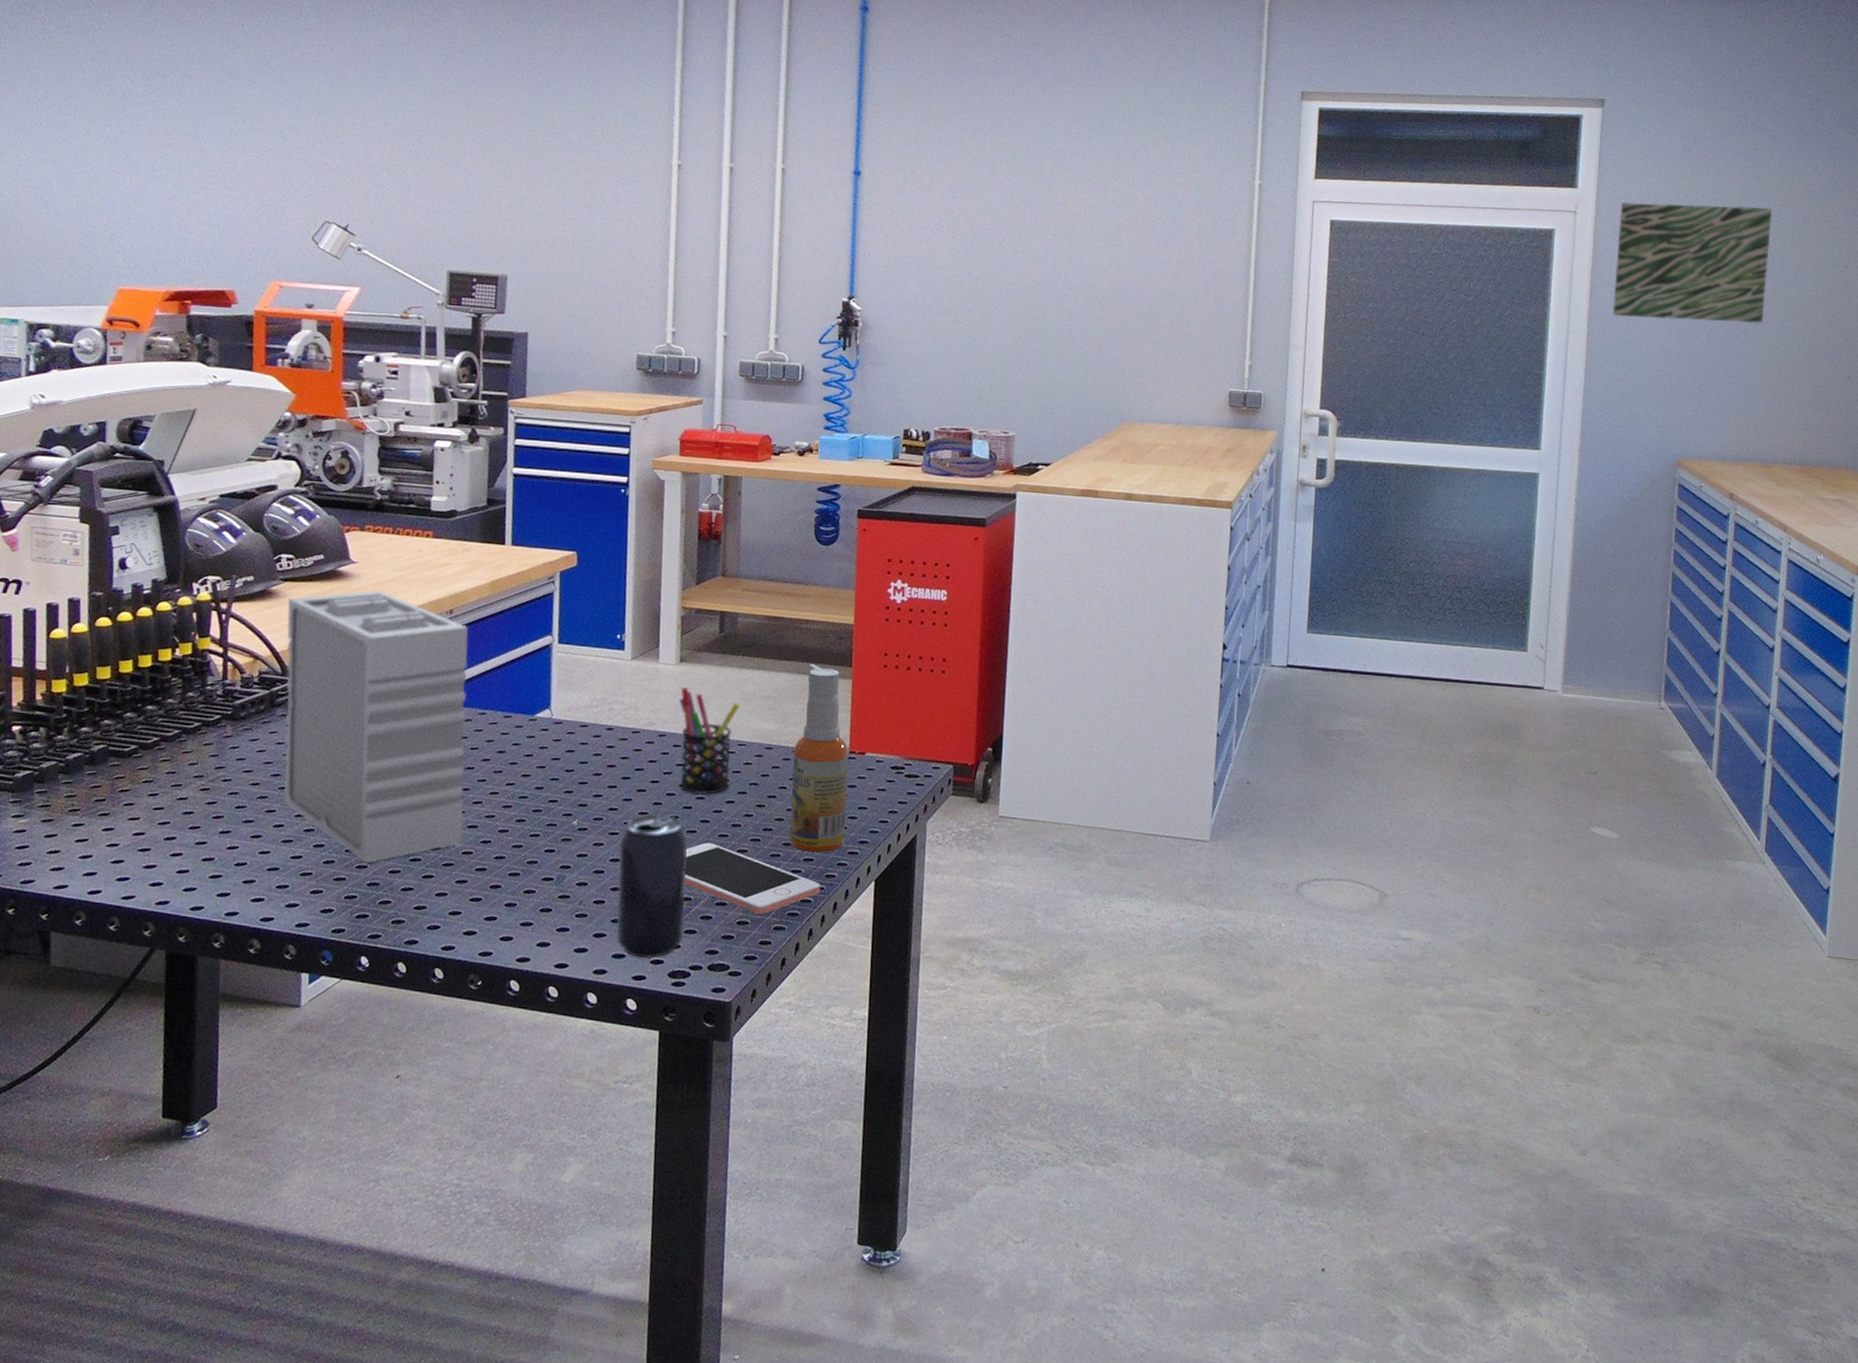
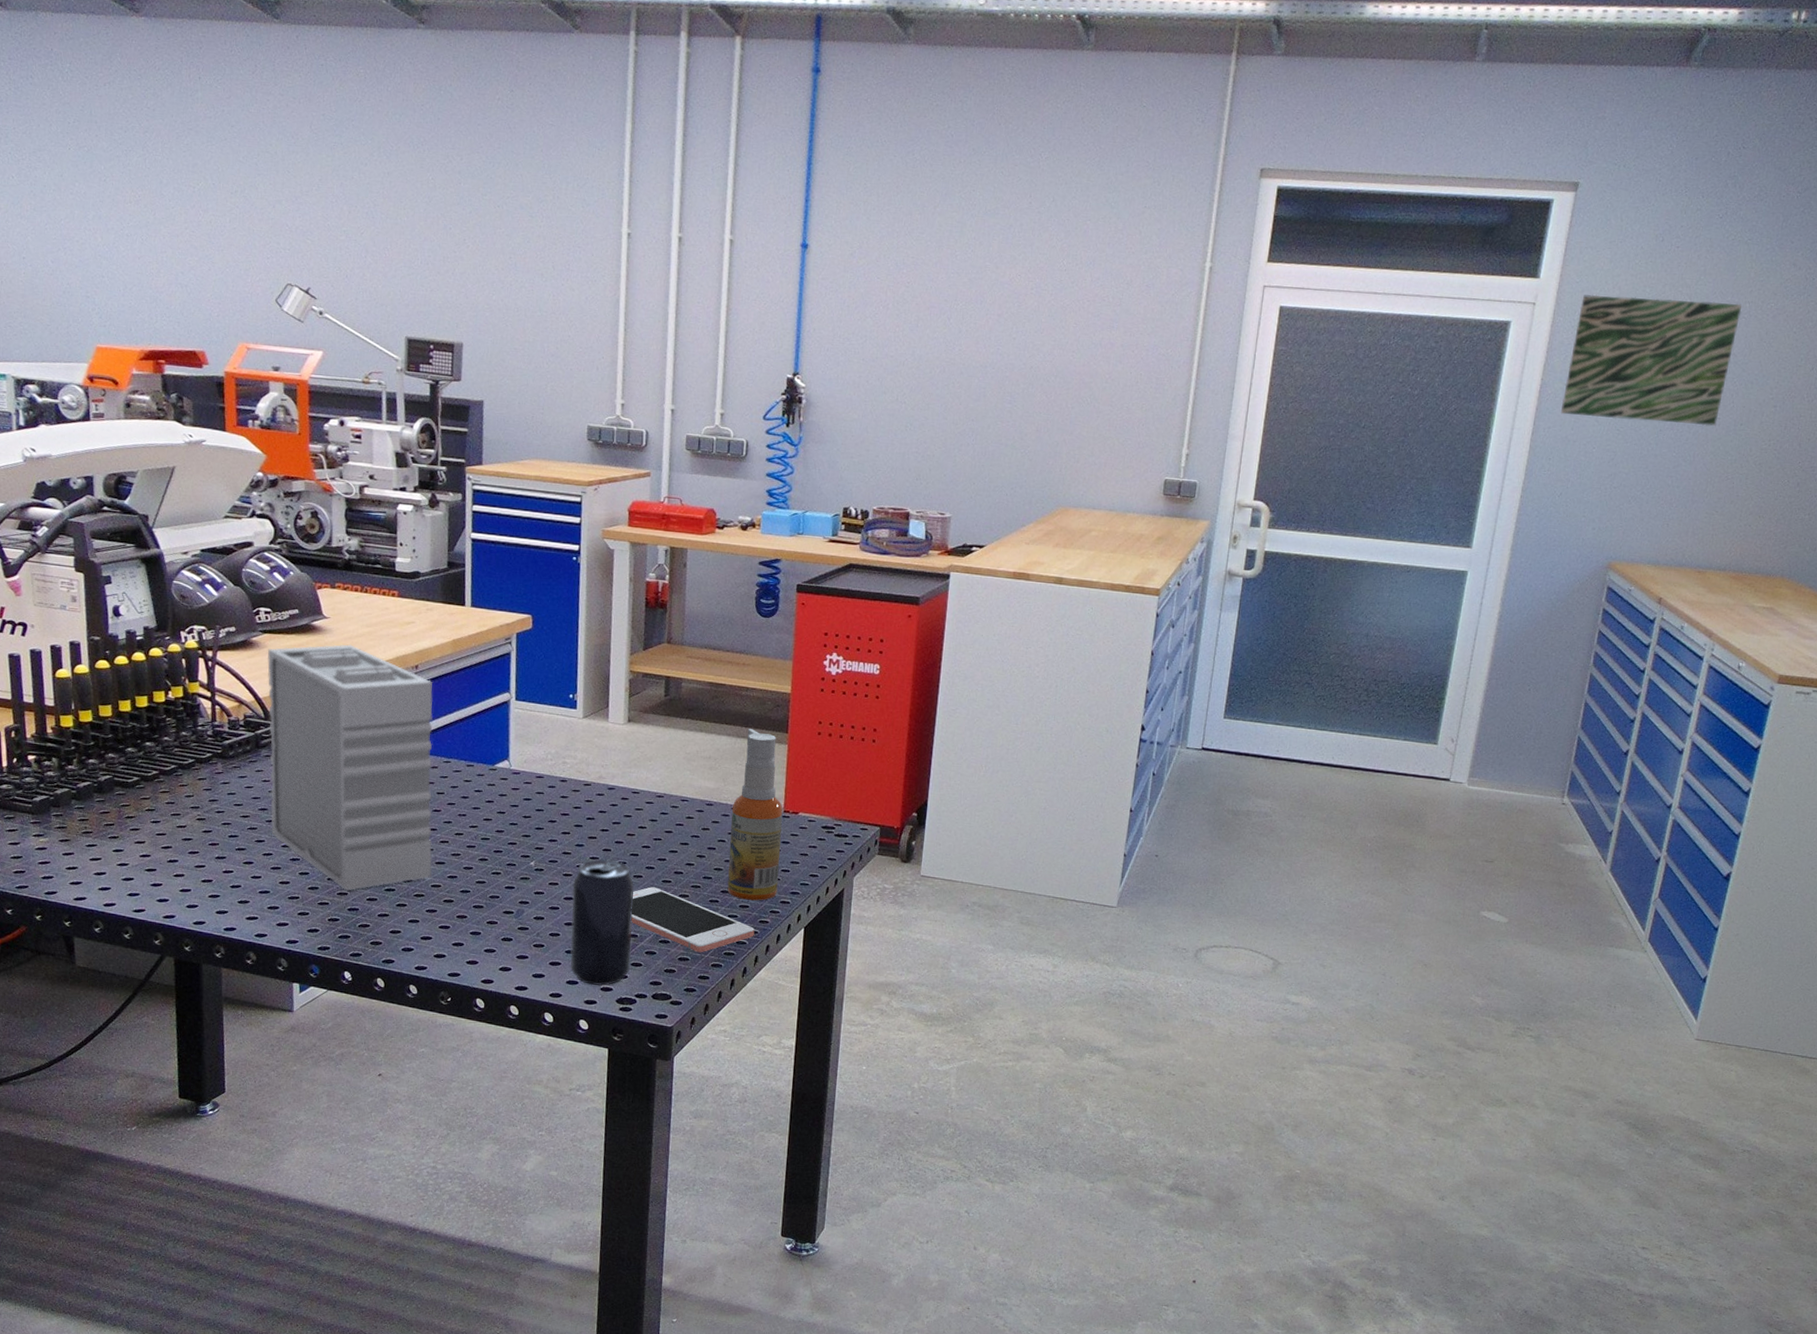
pen holder: present [678,687,740,795] -> none [626,745,684,844]

